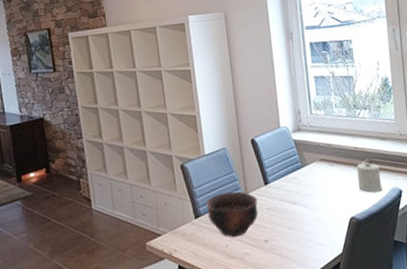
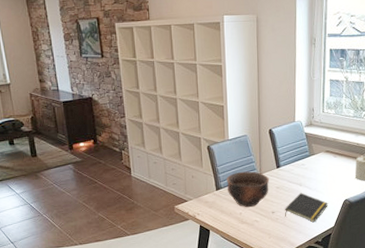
notepad: none [280,213,332,250] -> present [285,192,328,223]

